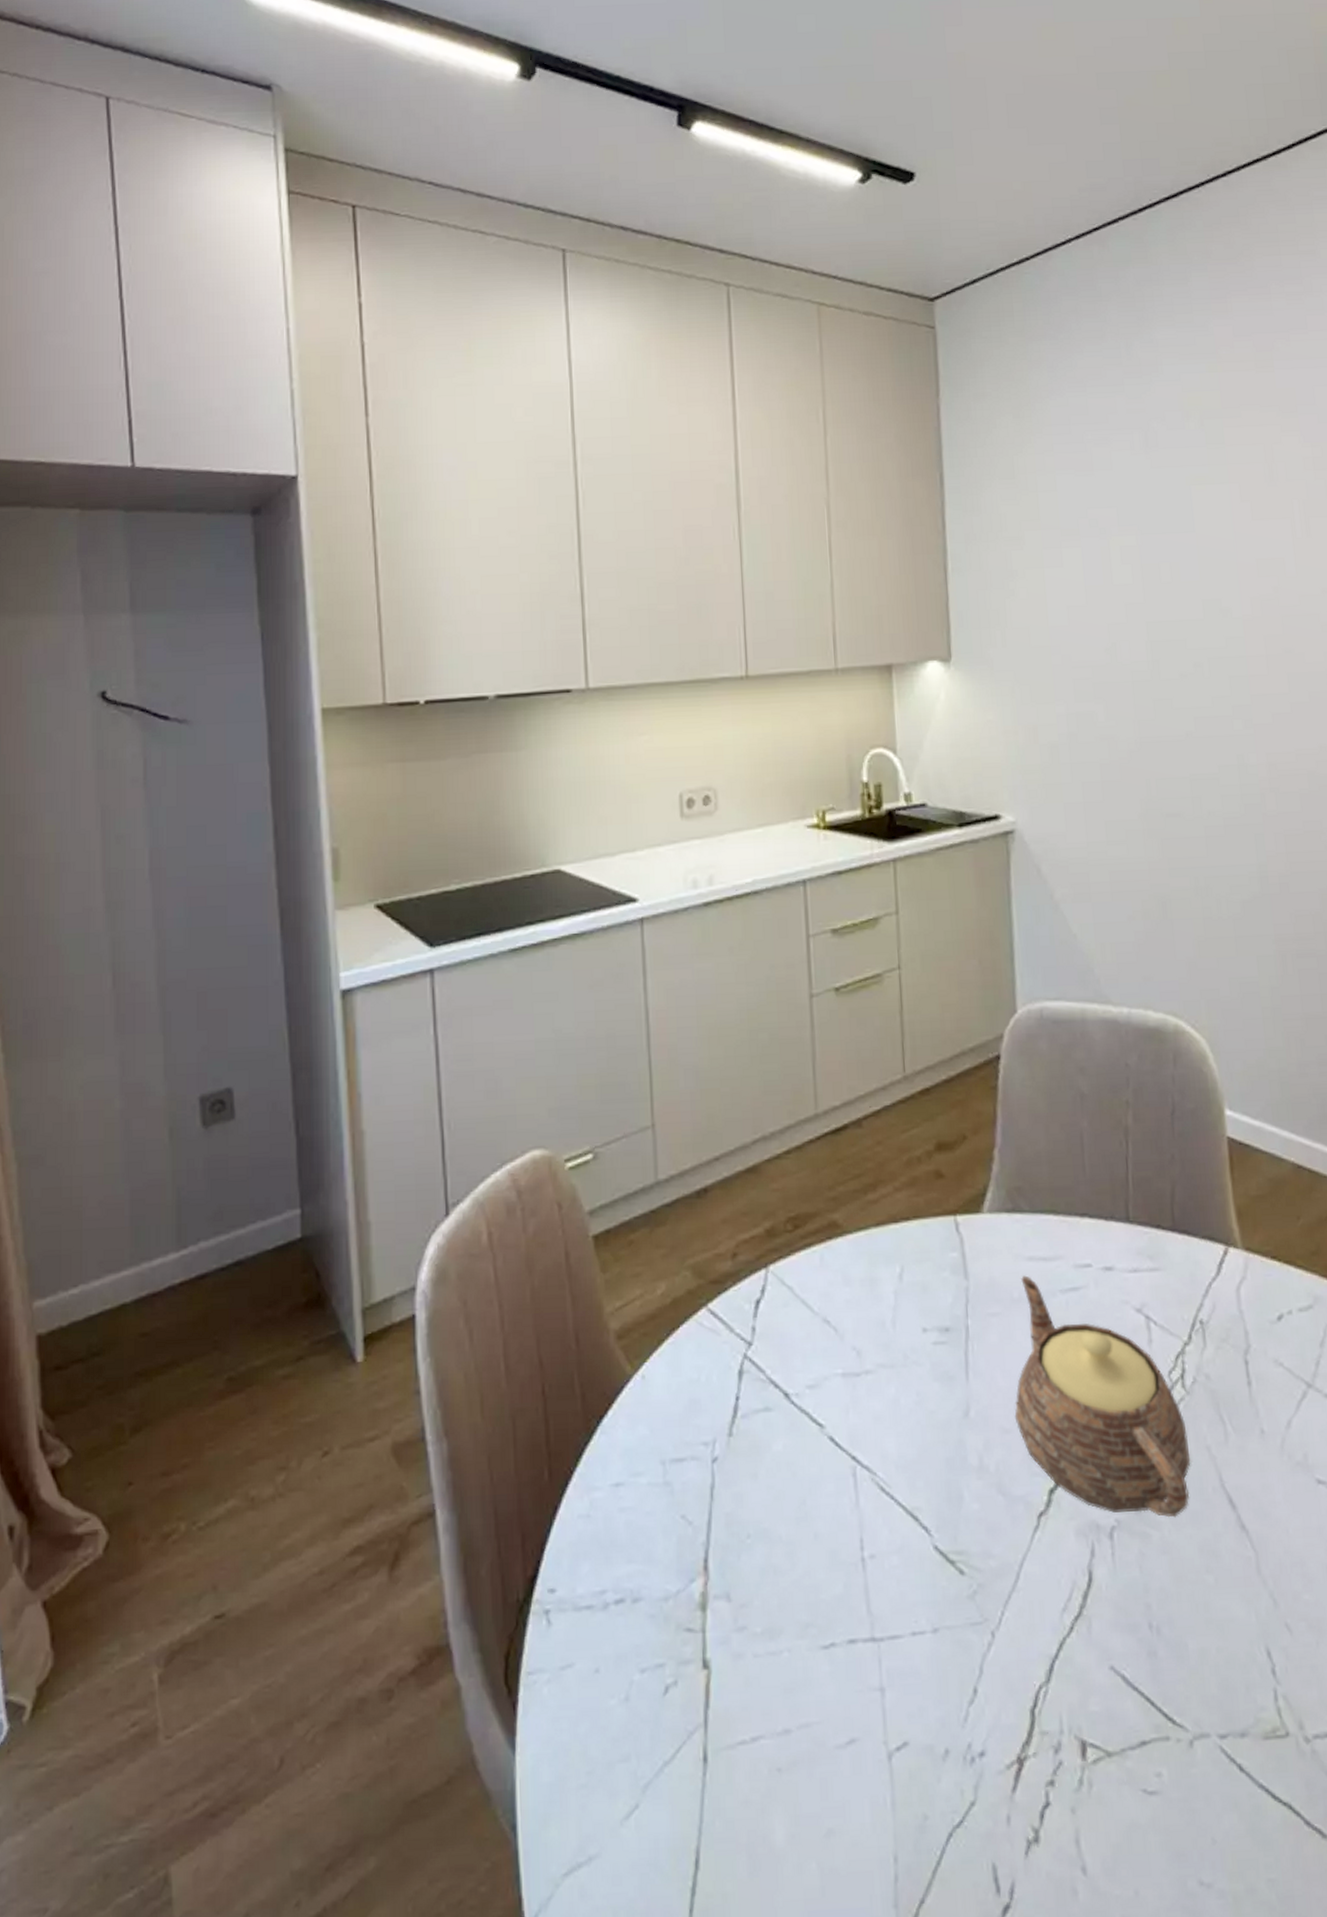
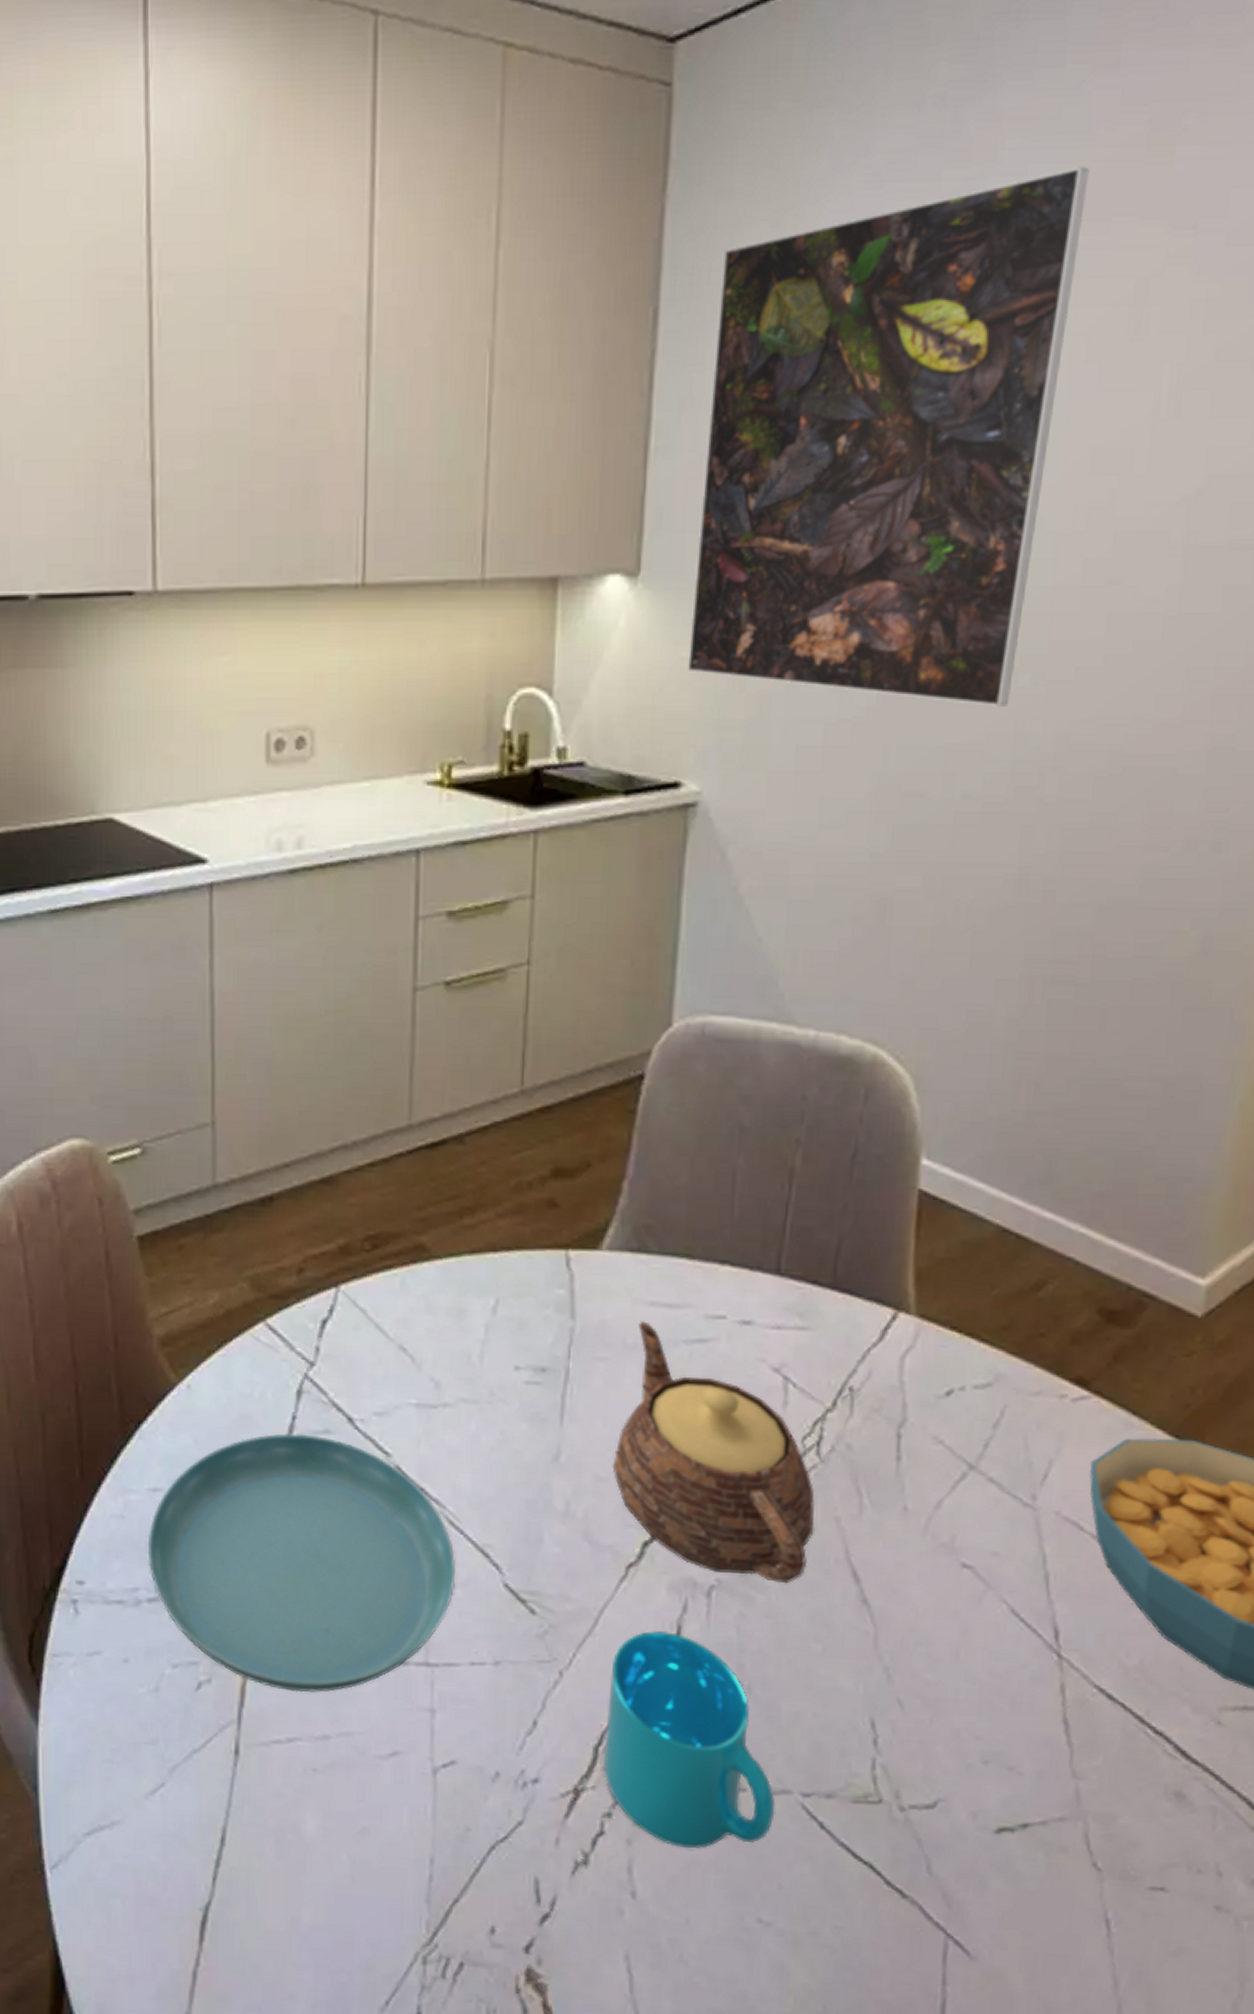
saucer: none [612,1413,891,1685] -> present [147,1433,457,1693]
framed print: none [984,375,1230,745] -> present [688,167,1090,707]
cup: none [1036,1577,1199,1810] -> present [602,1630,776,1848]

